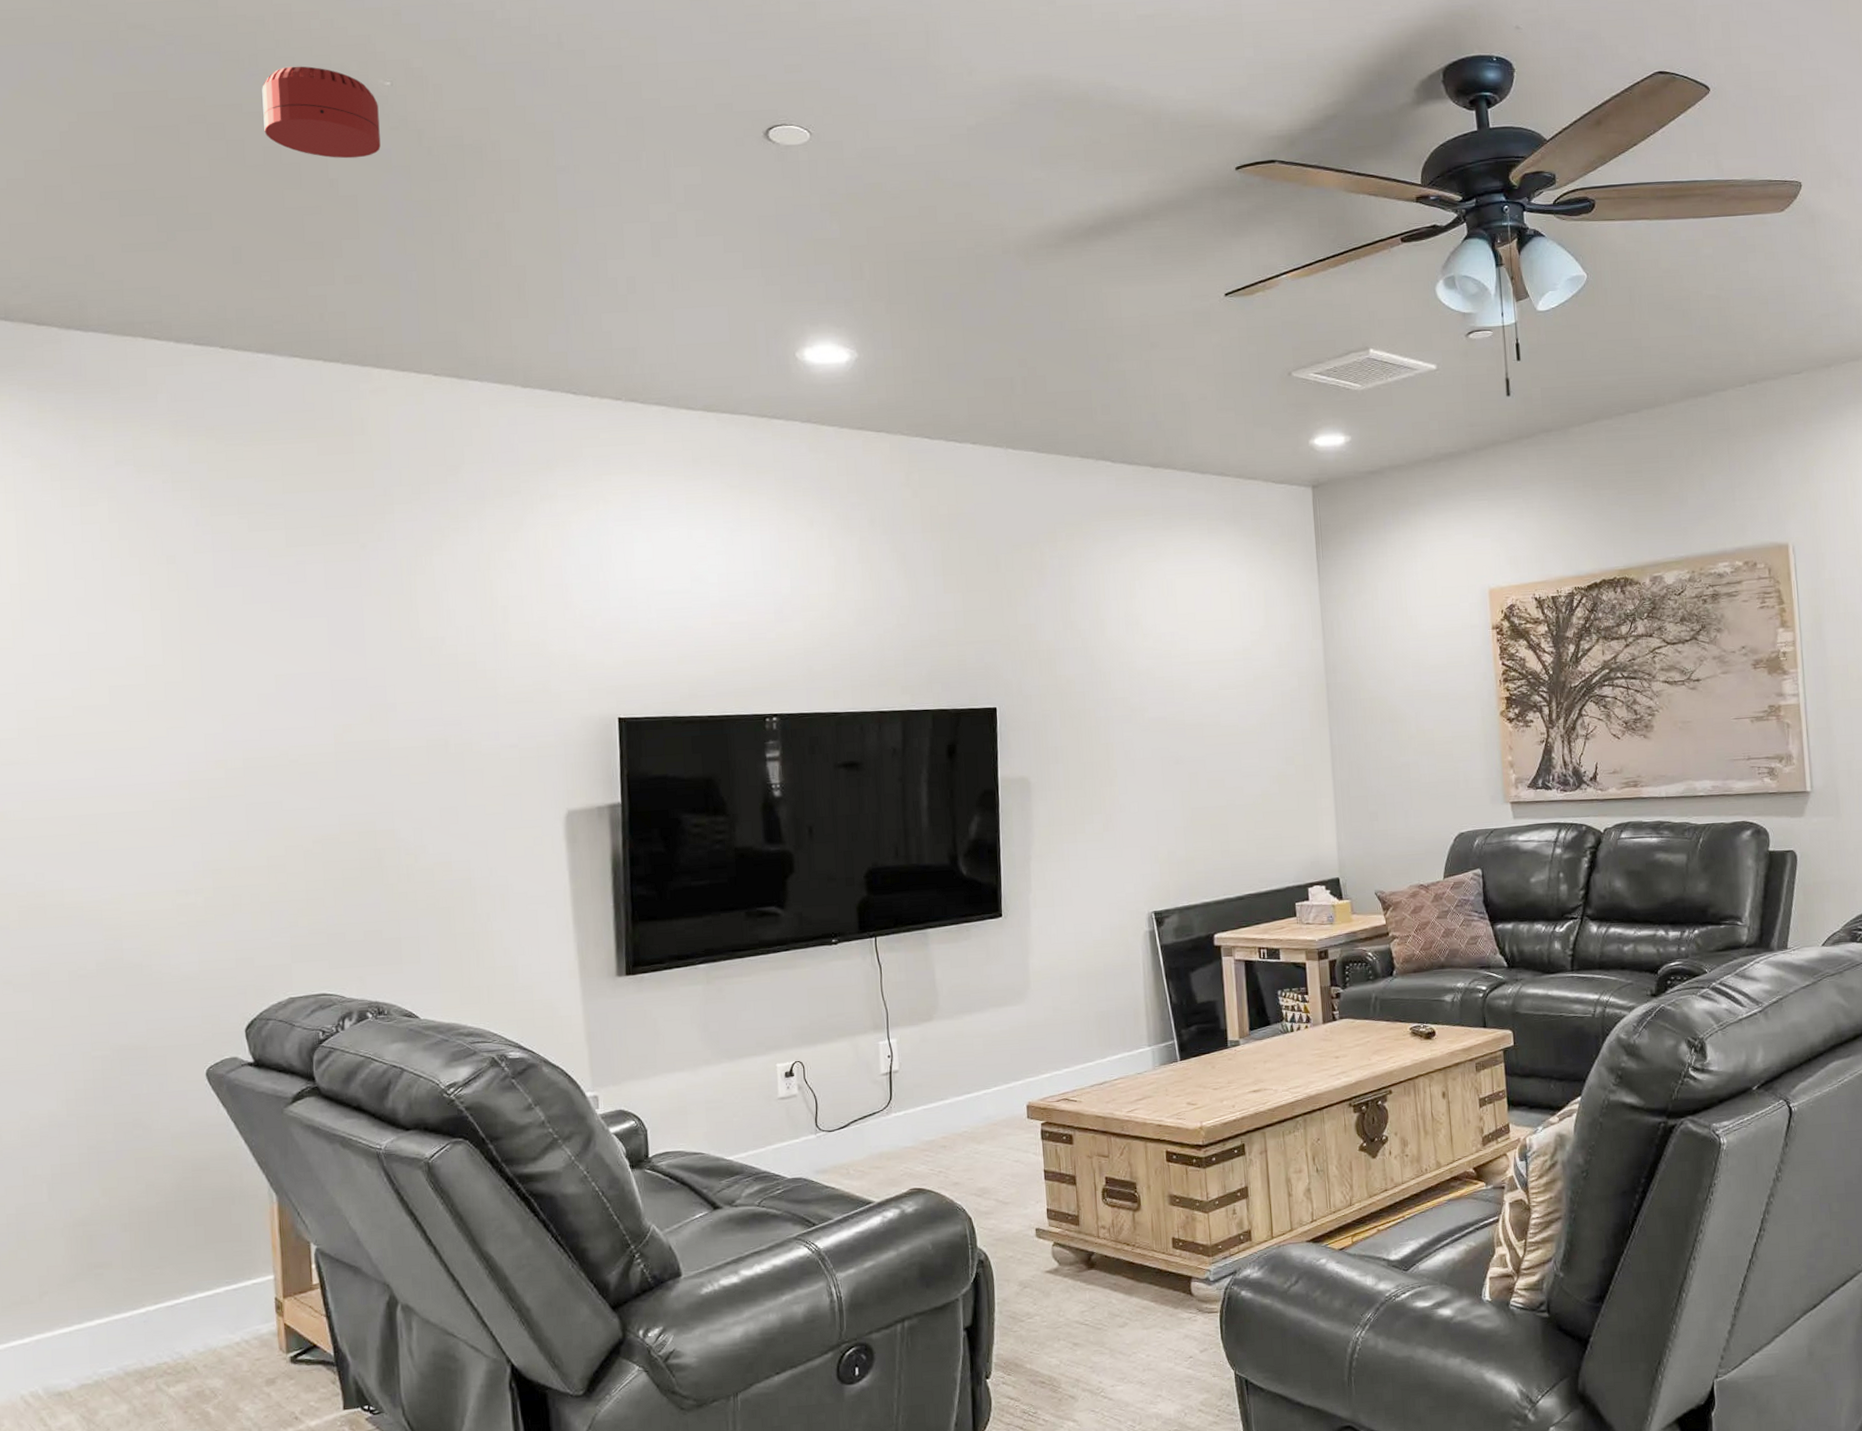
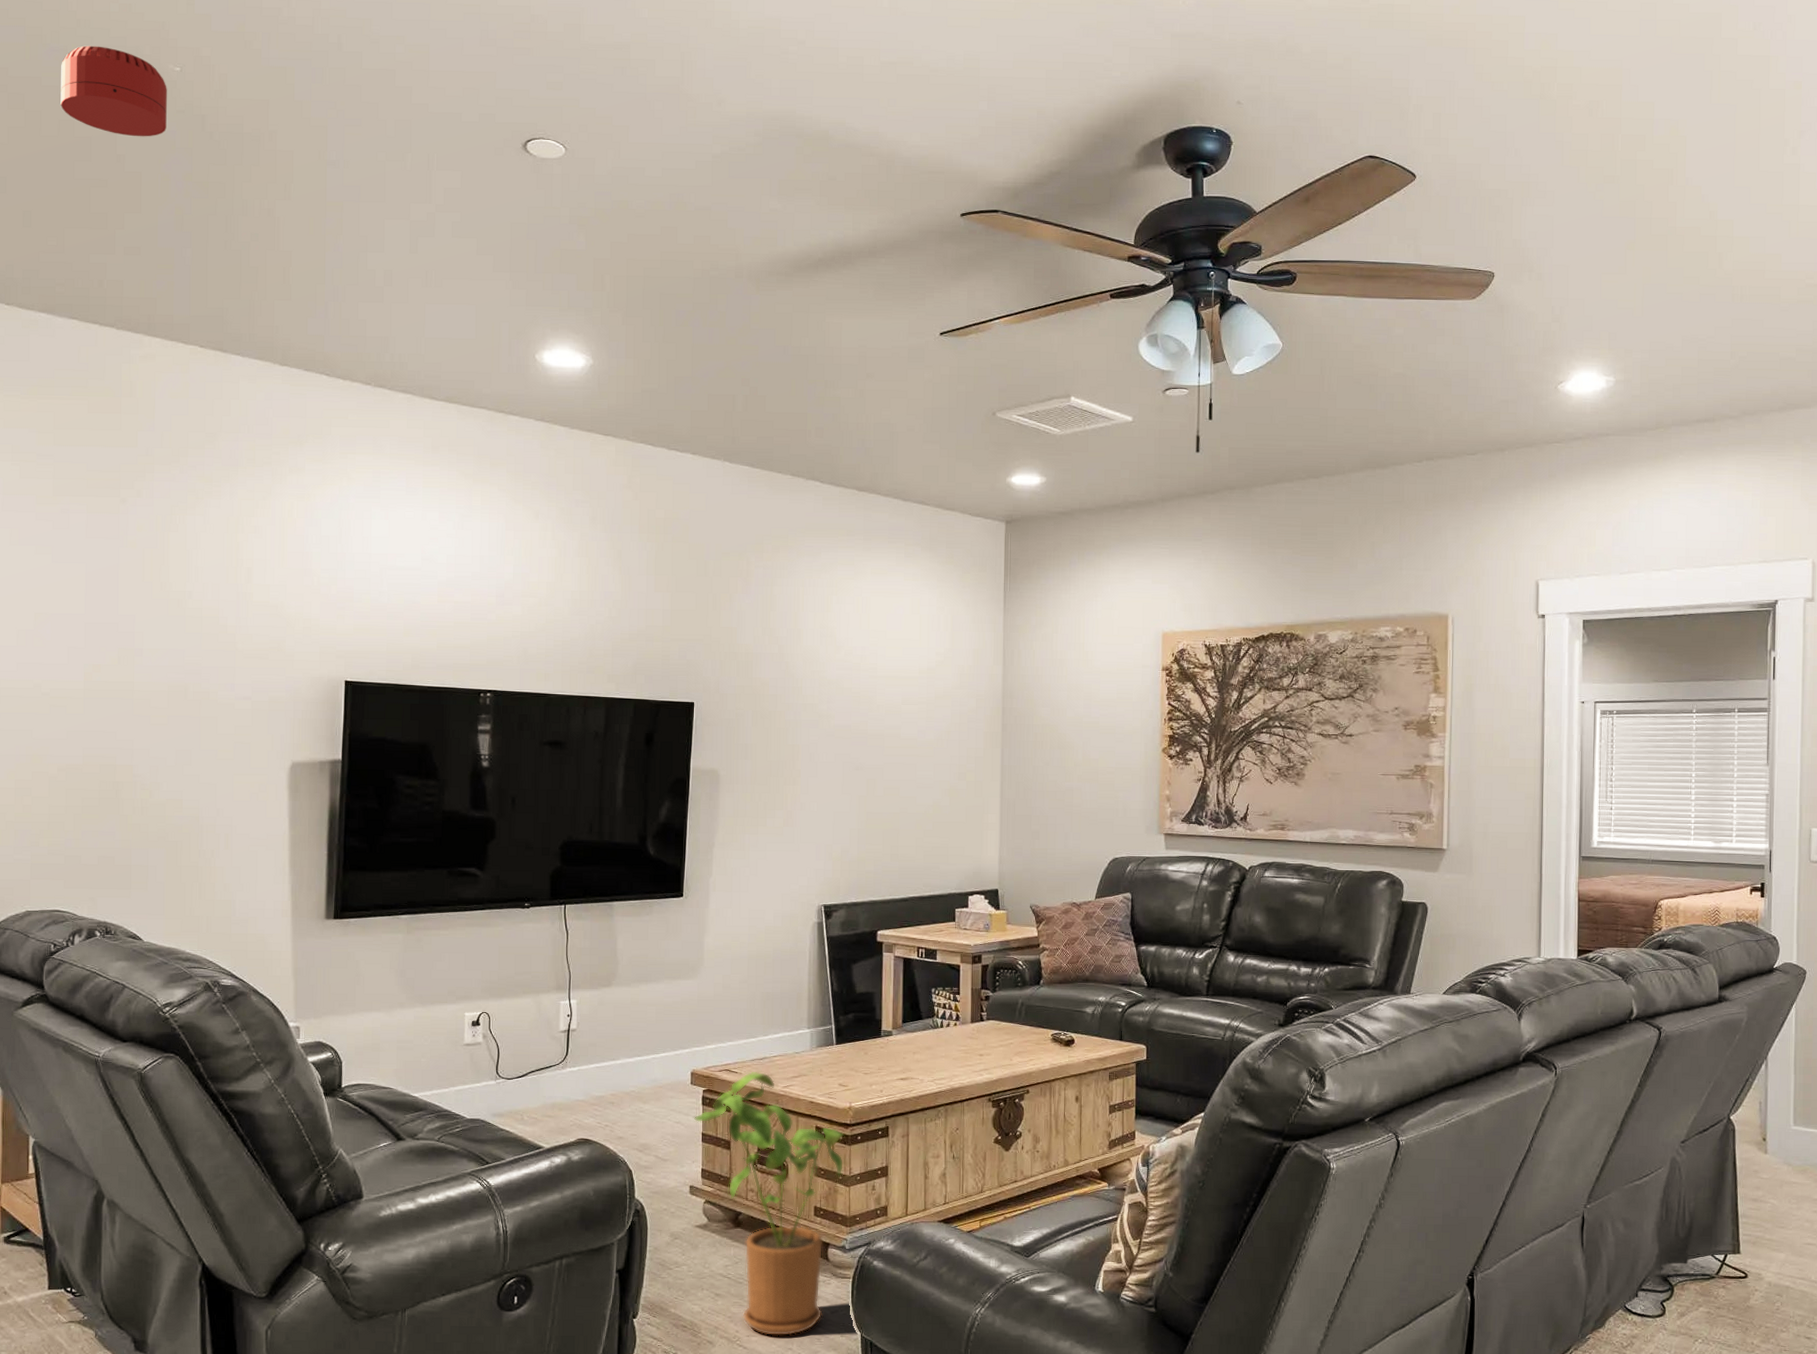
house plant: none [1034,1097,1201,1384] -> present [694,1071,844,1337]

